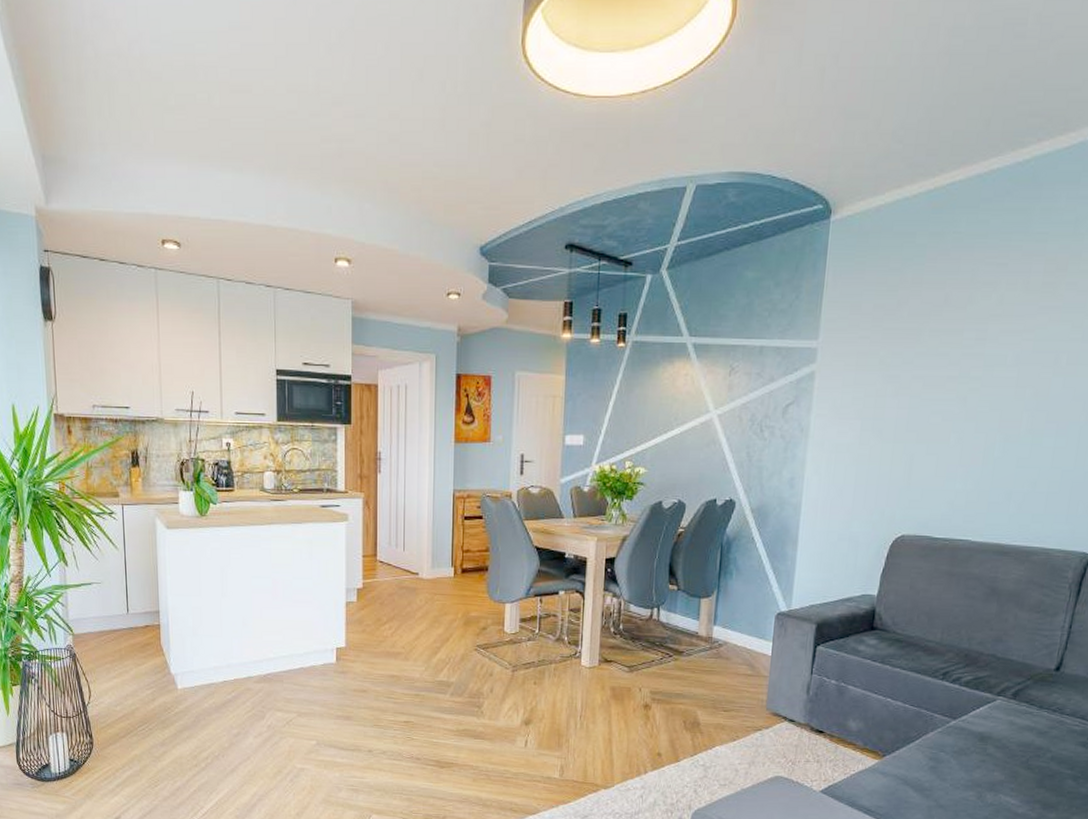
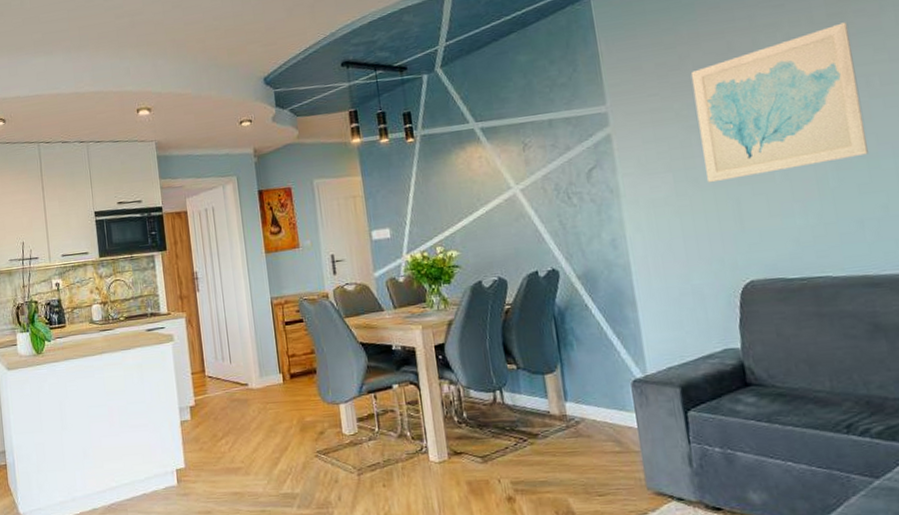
wall art: none [890,294,1058,436] -> present [690,22,868,183]

